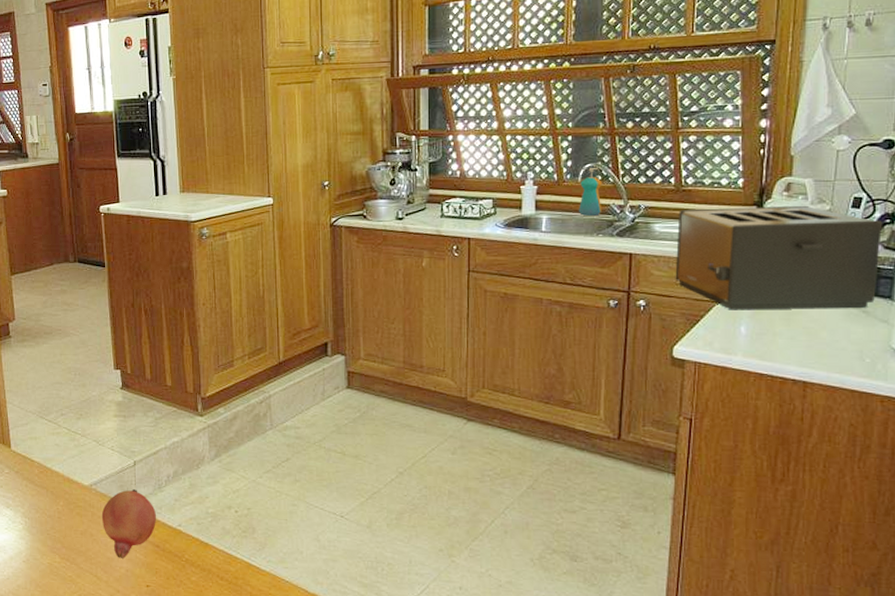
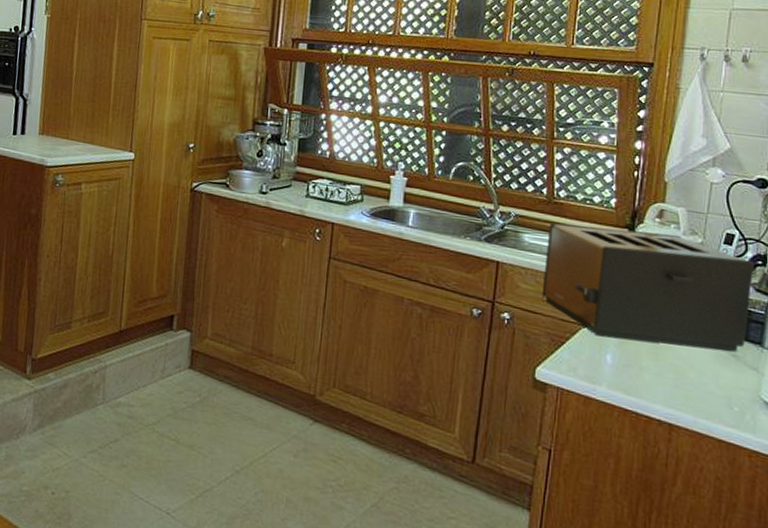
soap dispenser: present [579,165,603,217] -> none [448,164,474,218]

